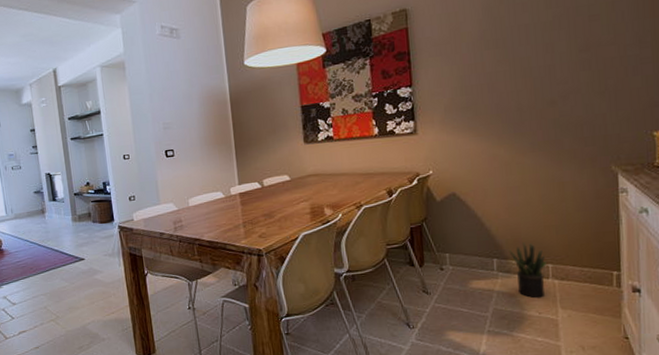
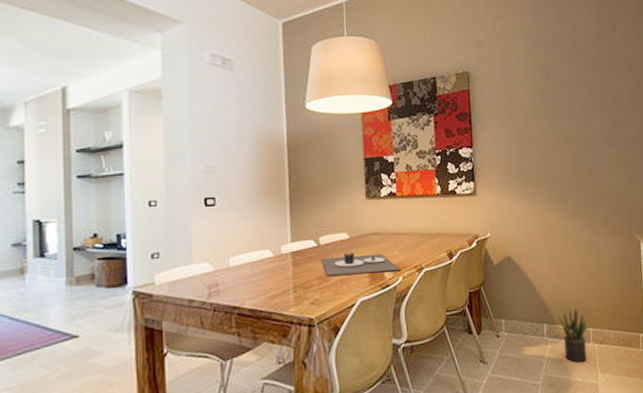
place setting: none [266,192,340,214] -> present [322,252,401,277]

